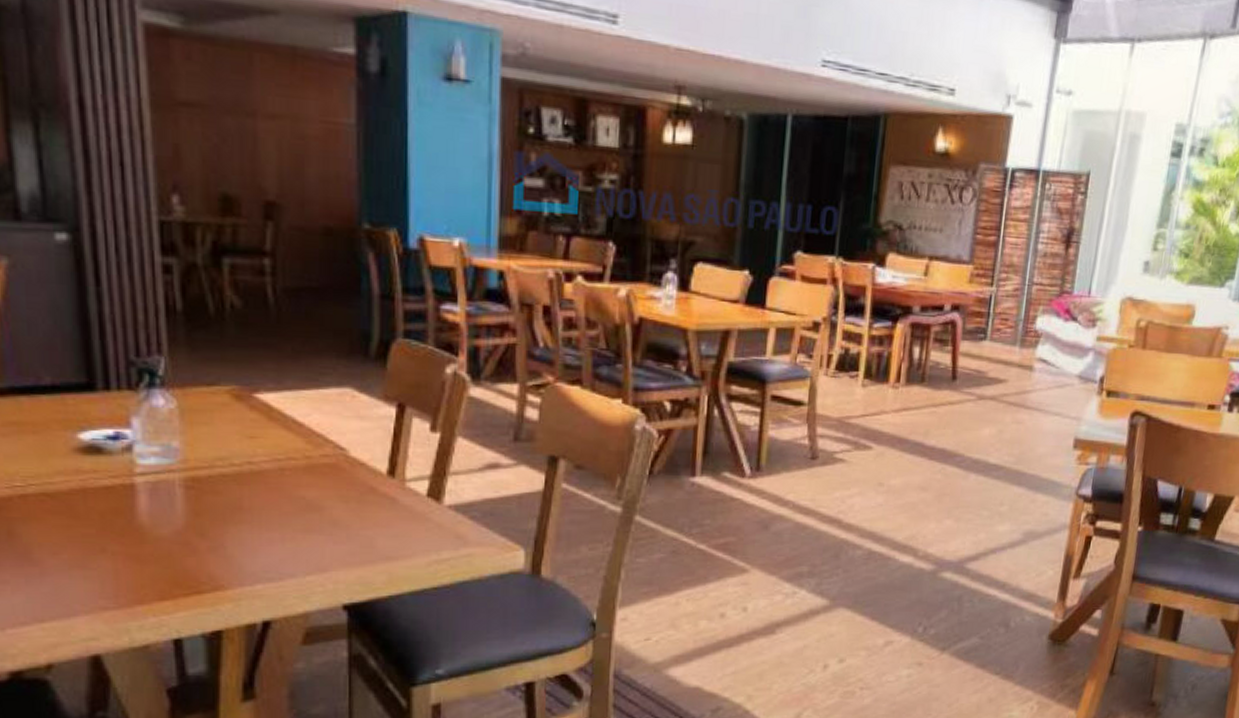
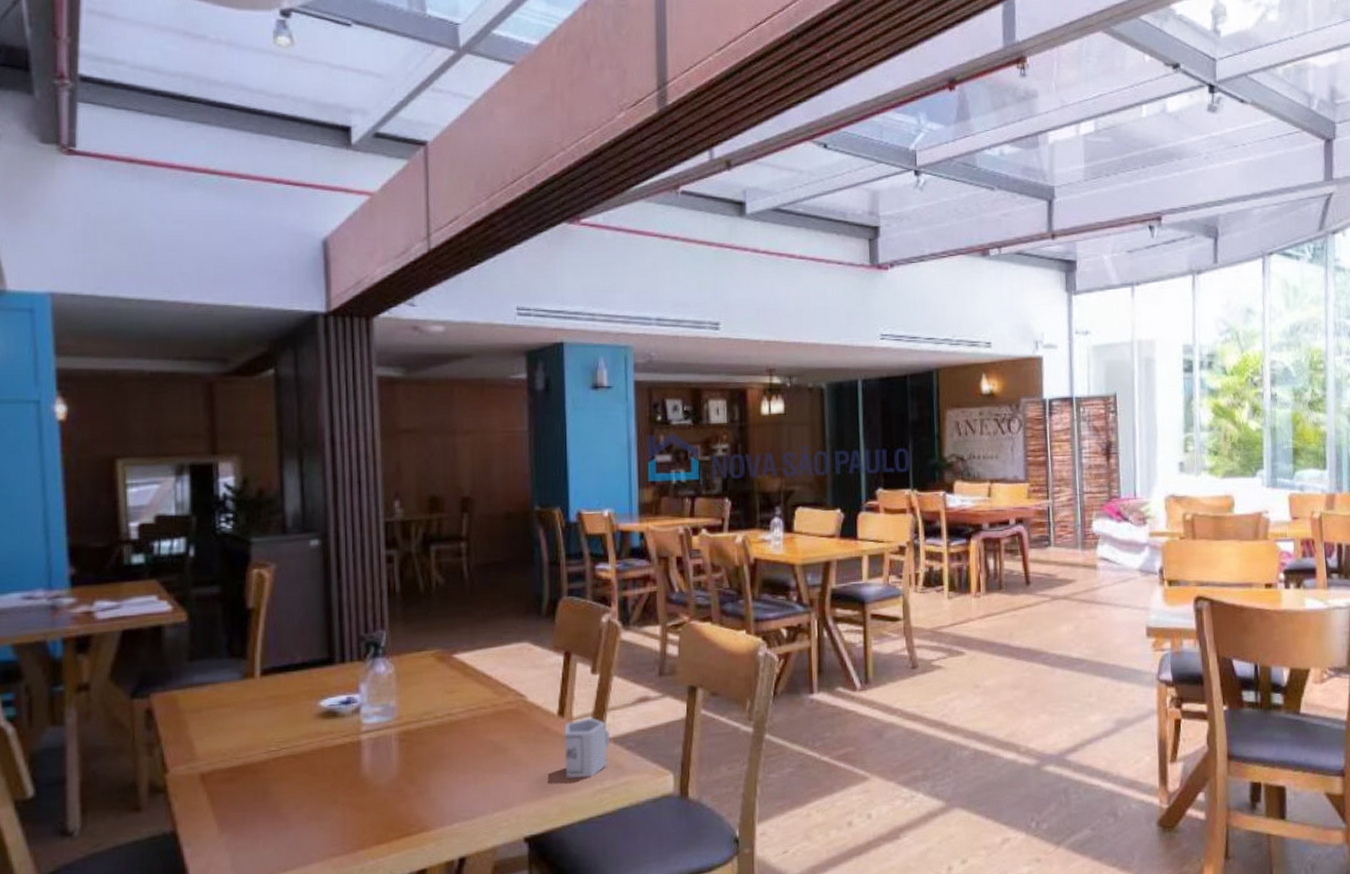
cup: none [394,480,452,547] -> present [564,717,611,779]

